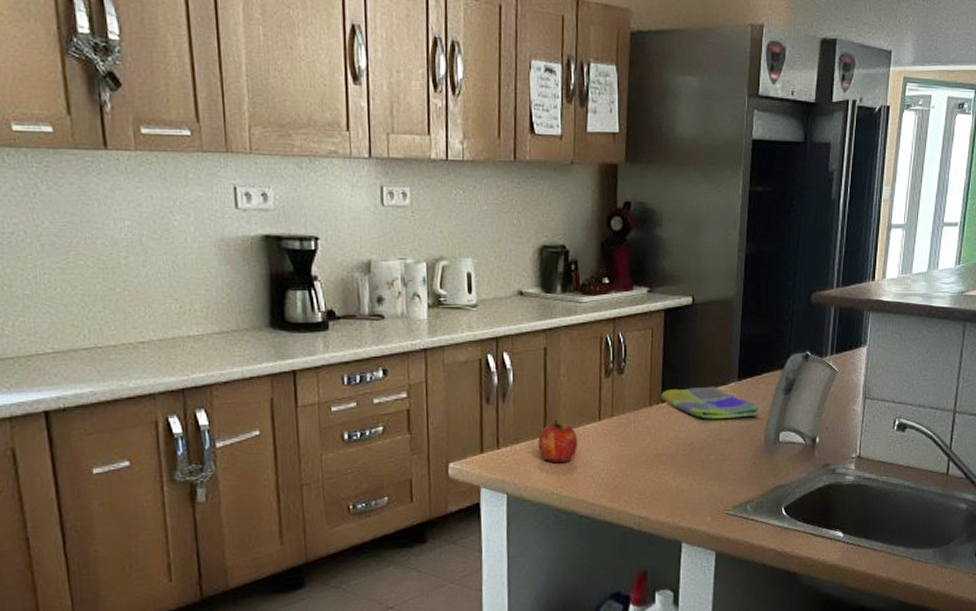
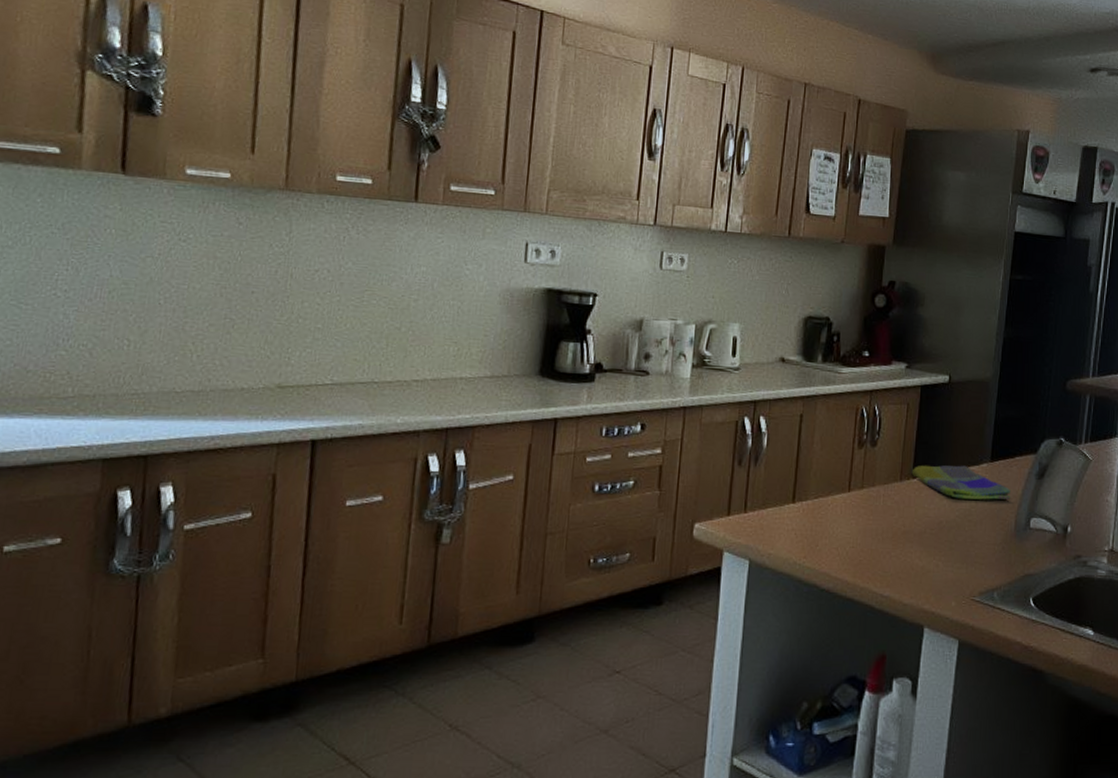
fruit: present [538,420,578,463] -> none [785,488,826,533]

